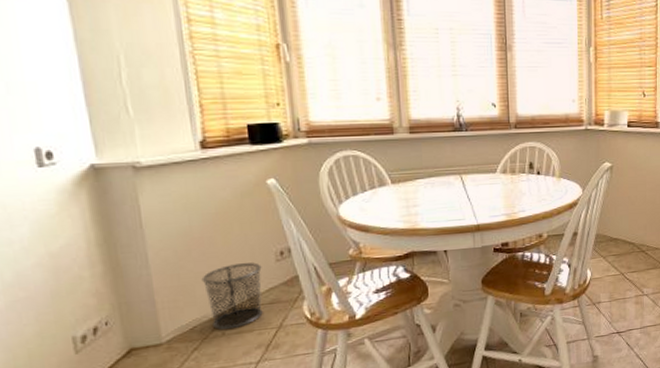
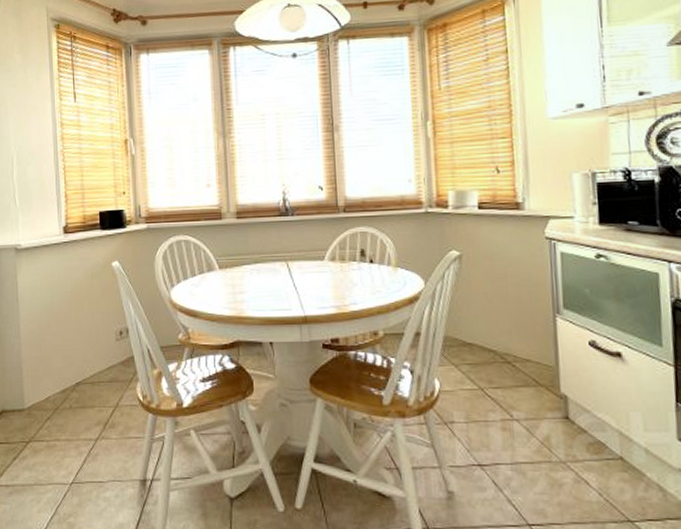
waste bin: present [201,262,263,330] -> none [57,340,104,402]

